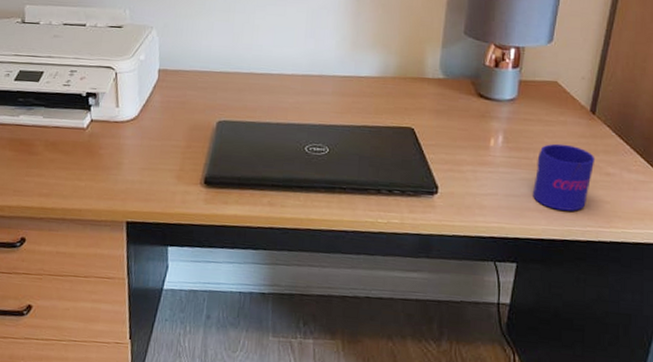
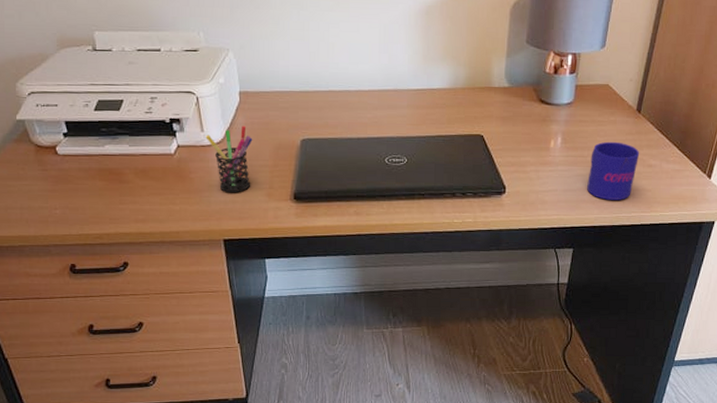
pen holder: none [120,103,168,173] -> present [205,126,253,193]

